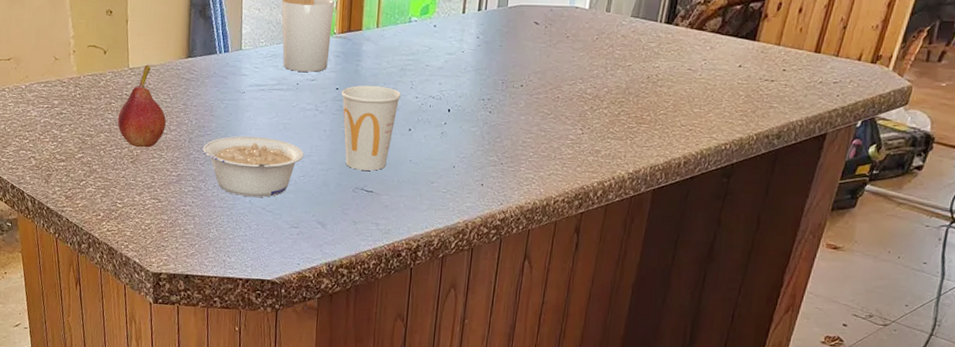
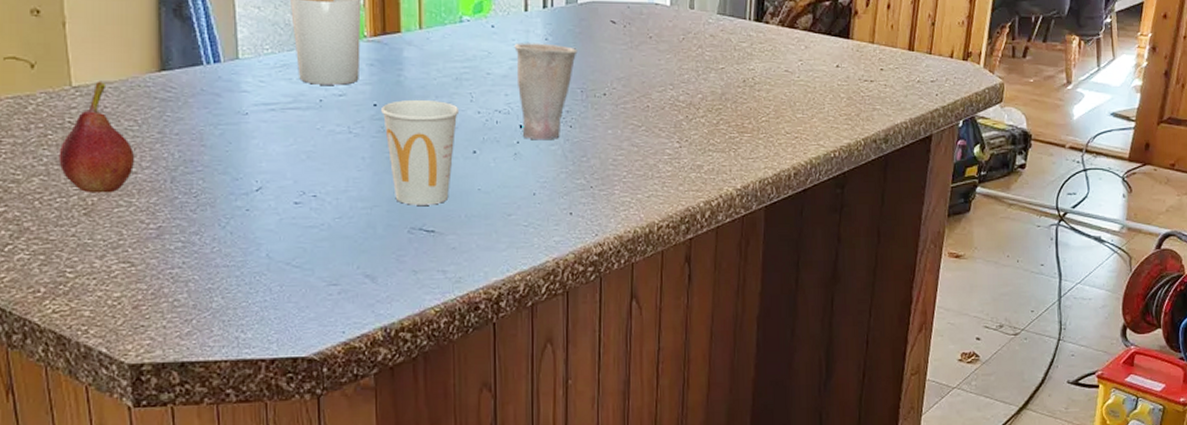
legume: present [202,136,304,197] -> none [192,170,338,249]
cup: none [450,40,503,123] -> present [514,43,578,141]

